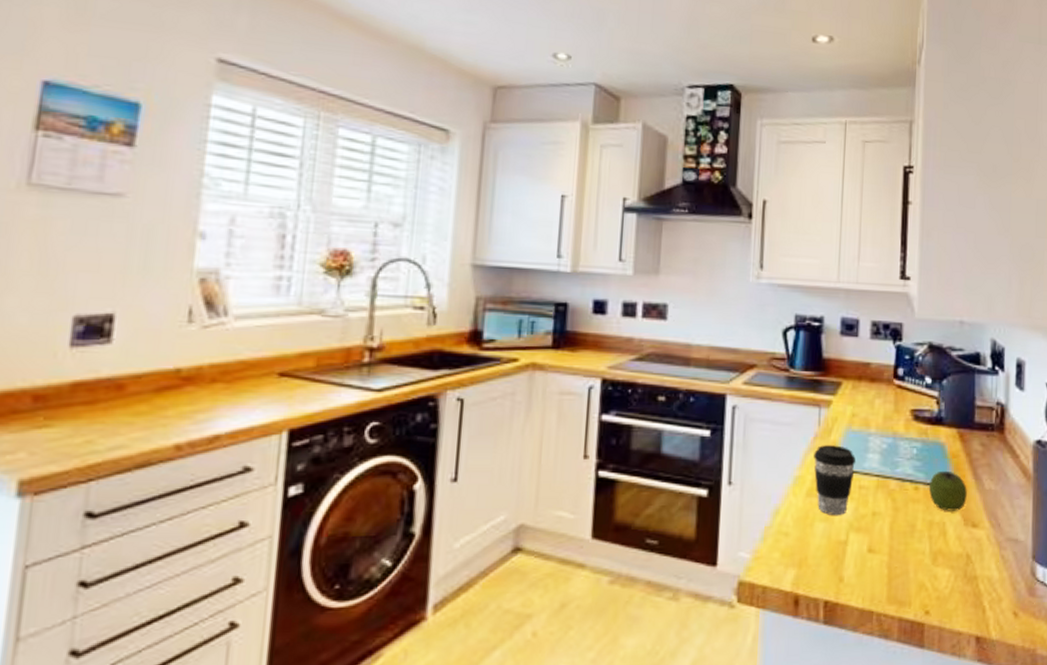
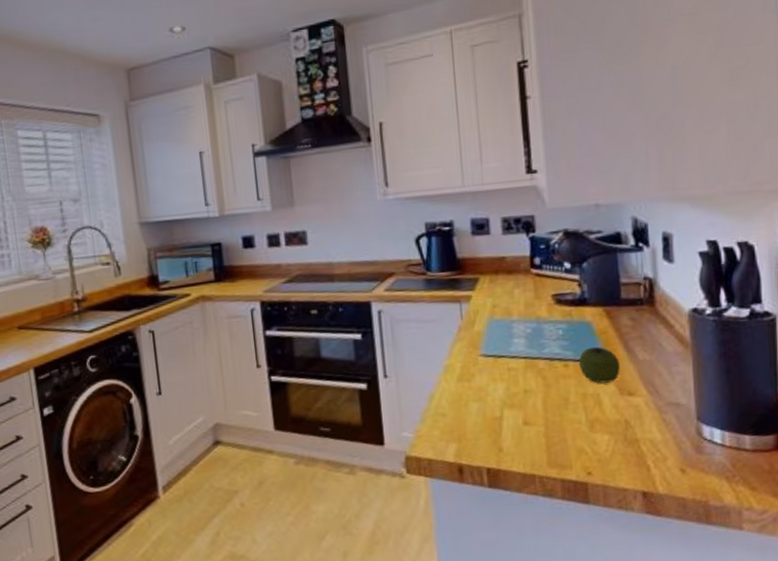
coffee cup: present [814,445,856,516] -> none [460,334,503,396]

